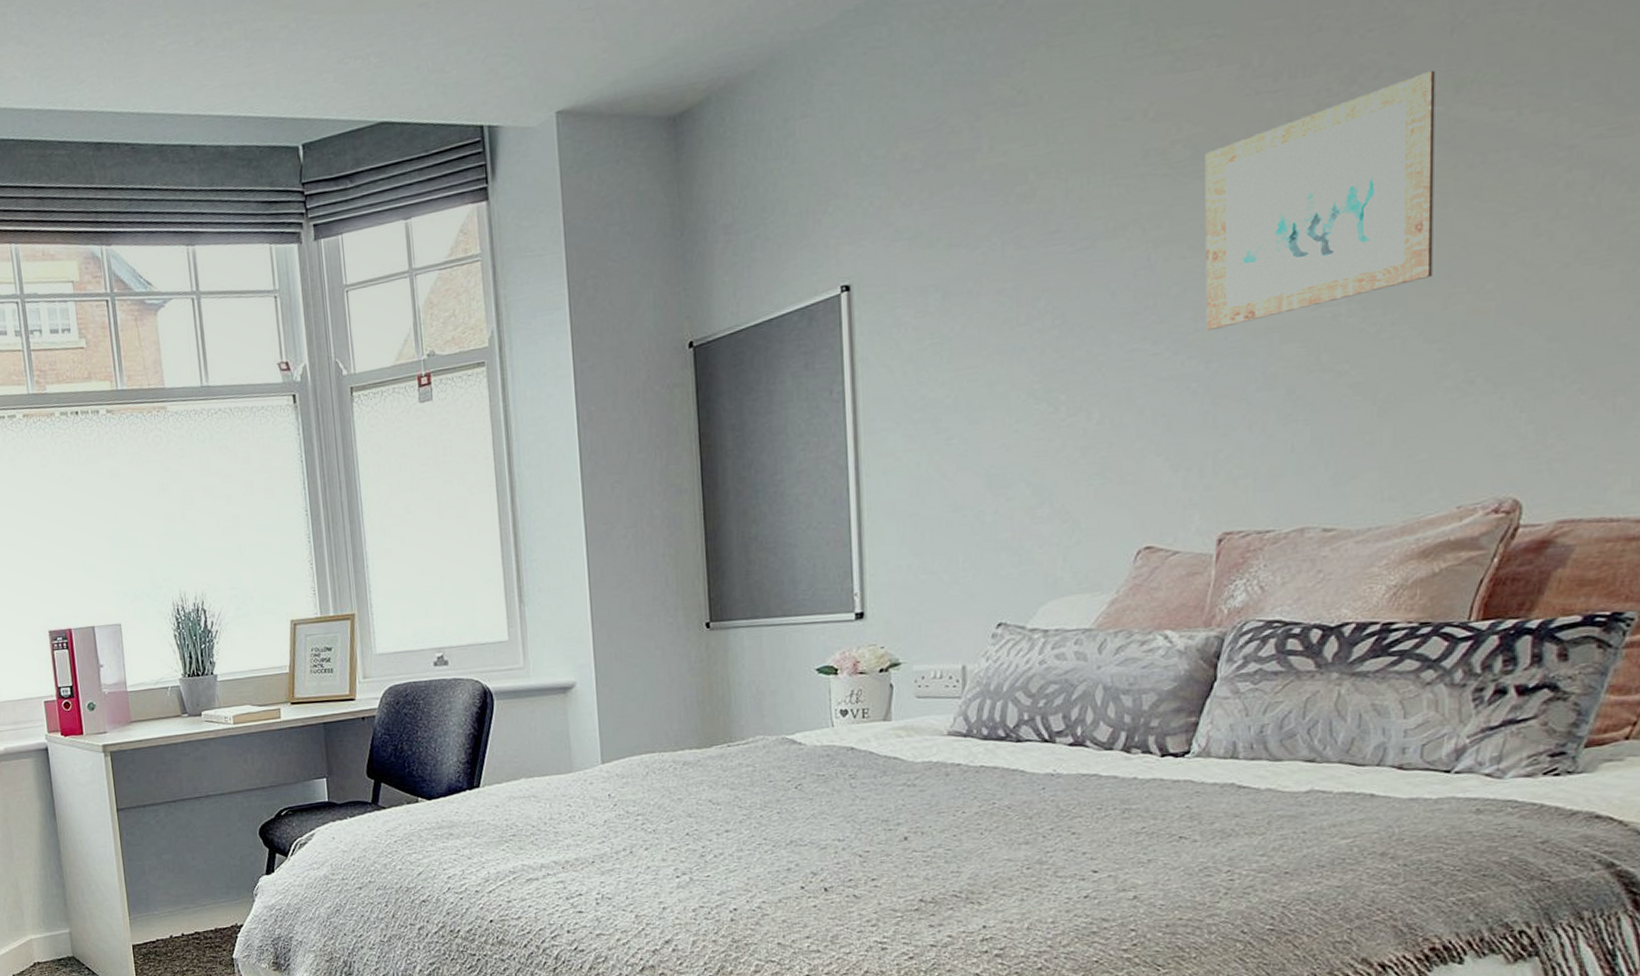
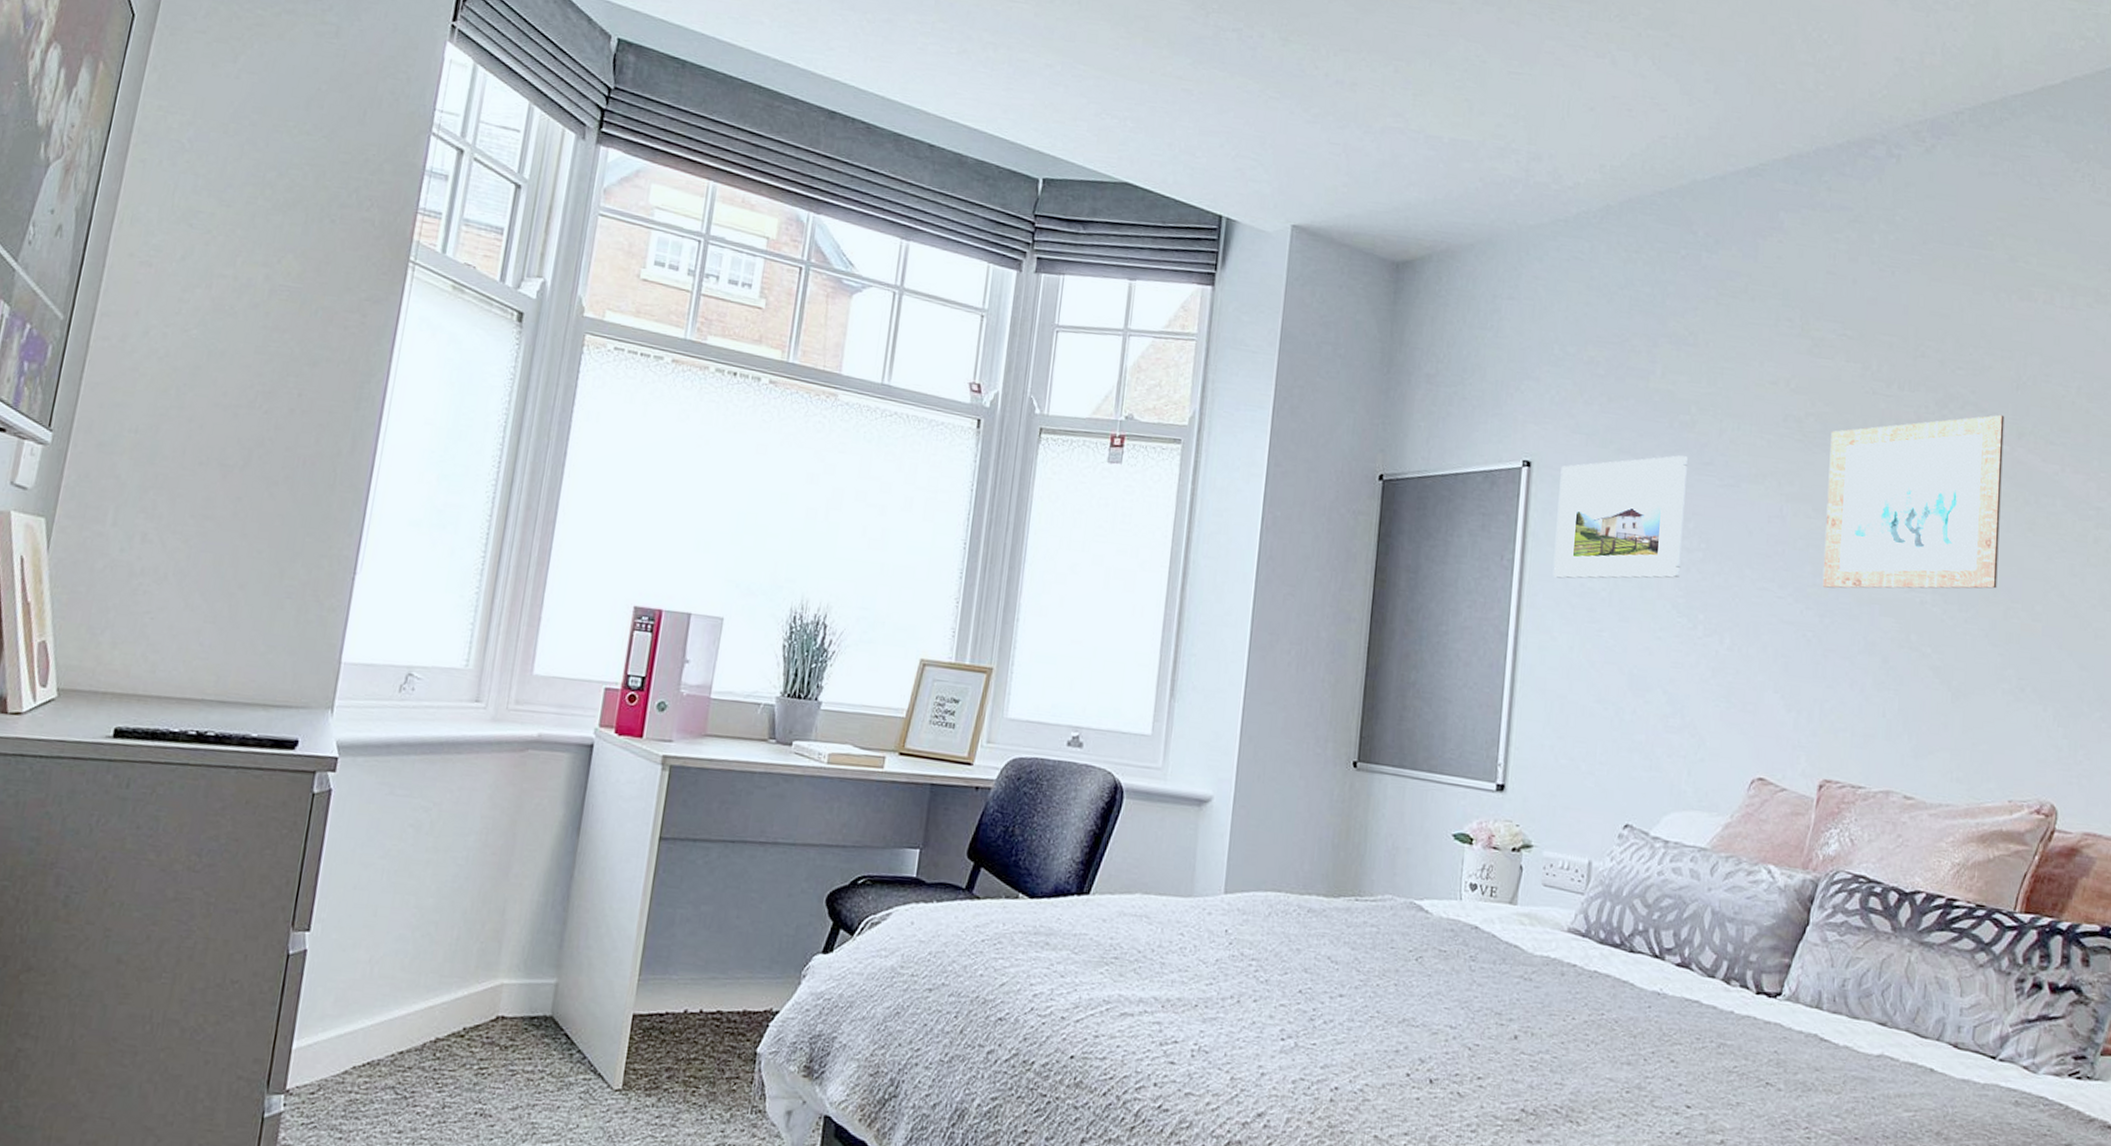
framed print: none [884,231,1035,398] -> present [1552,455,1688,579]

